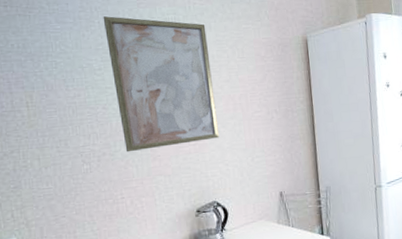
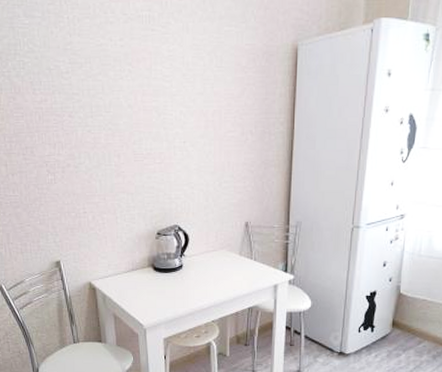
wall art: present [103,16,220,152] -> none [72,11,187,166]

